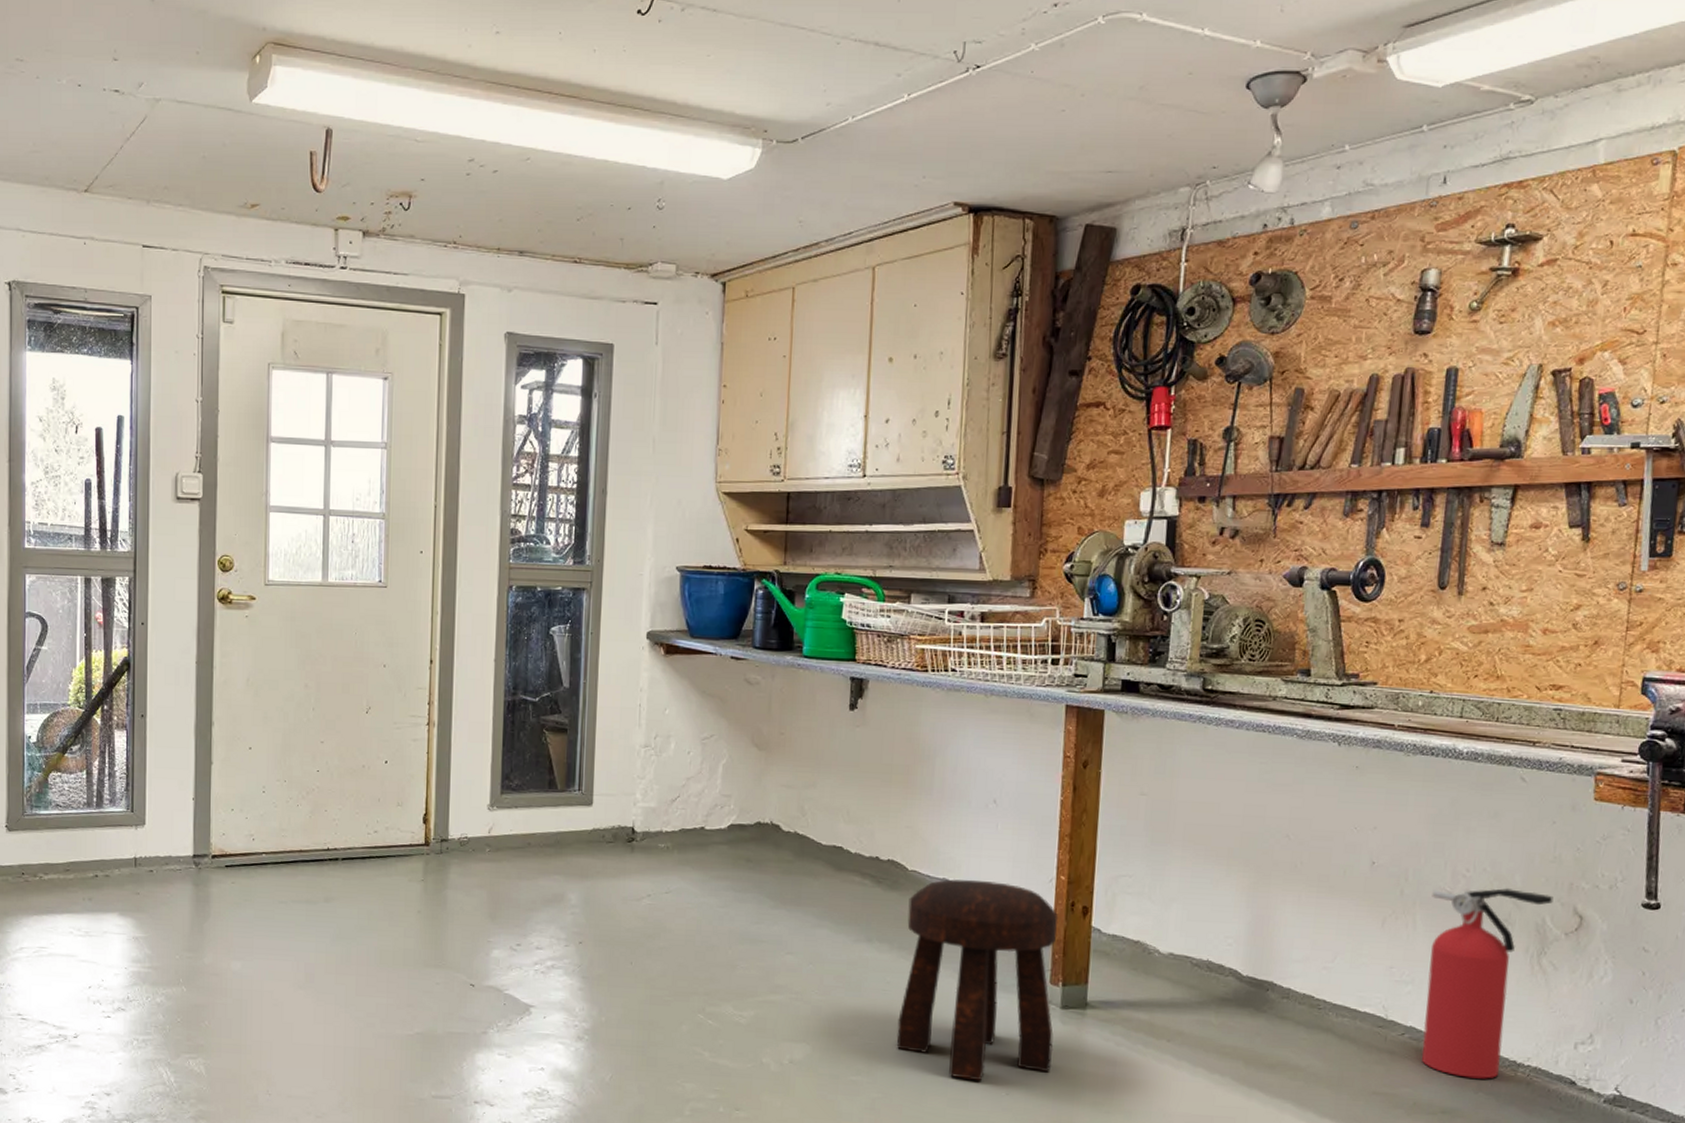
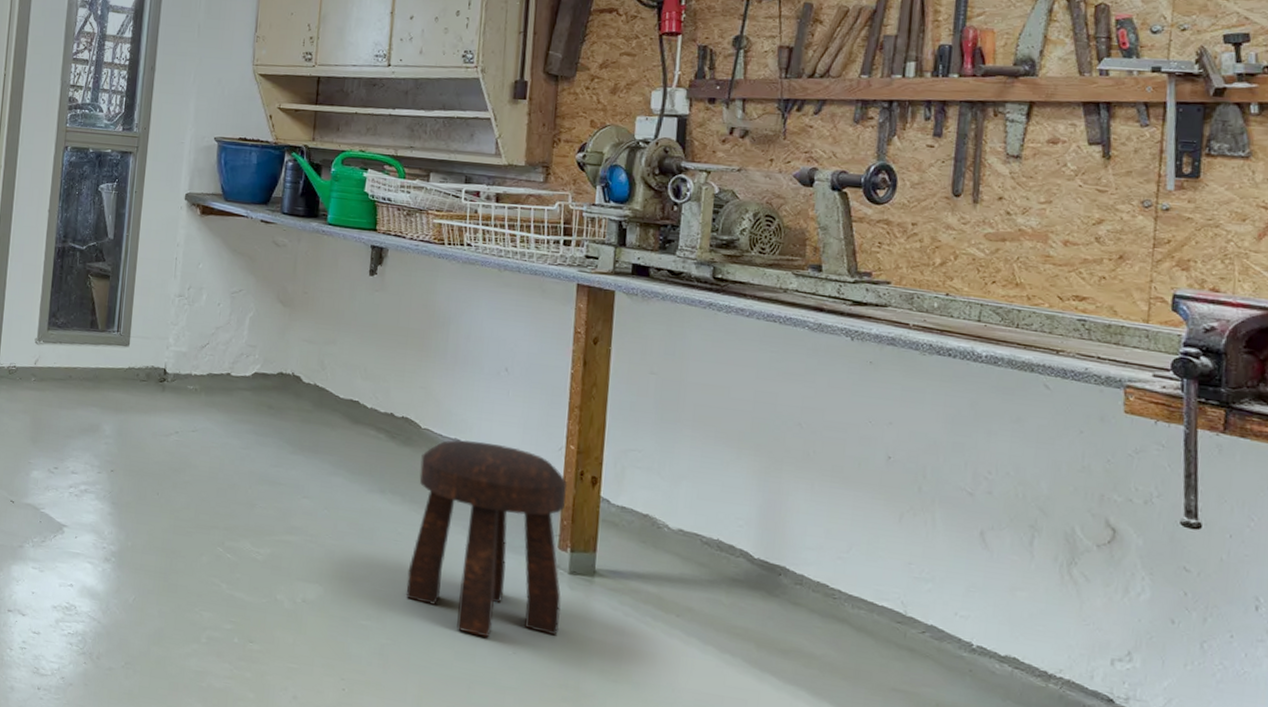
fire extinguisher: present [1421,887,1554,1079] -> none [943,490,1083,688]

